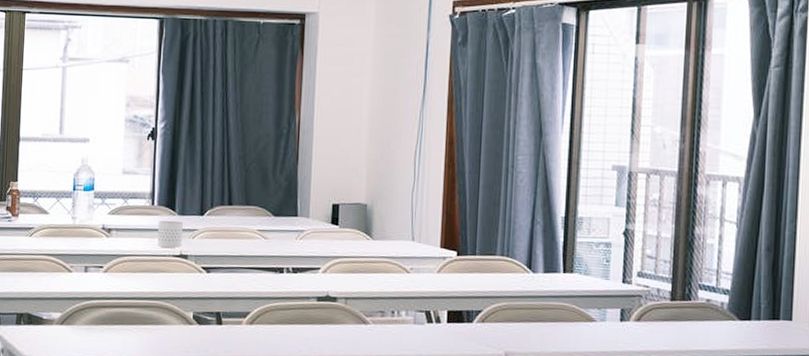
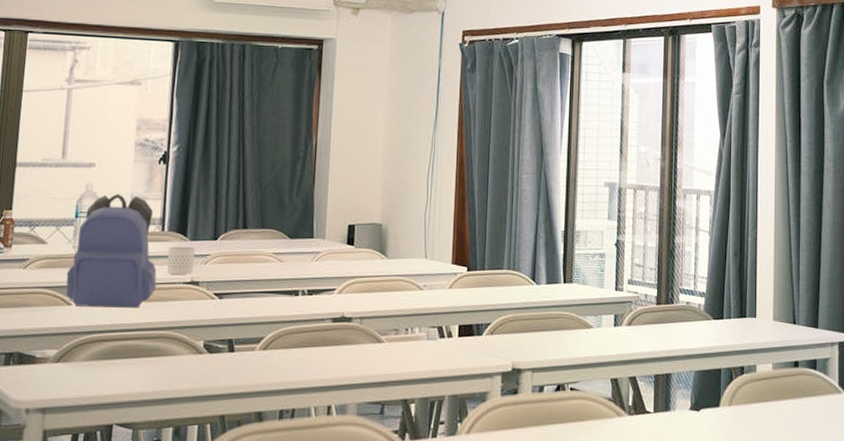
backpack: none [67,168,149,278] -> present [66,193,157,308]

